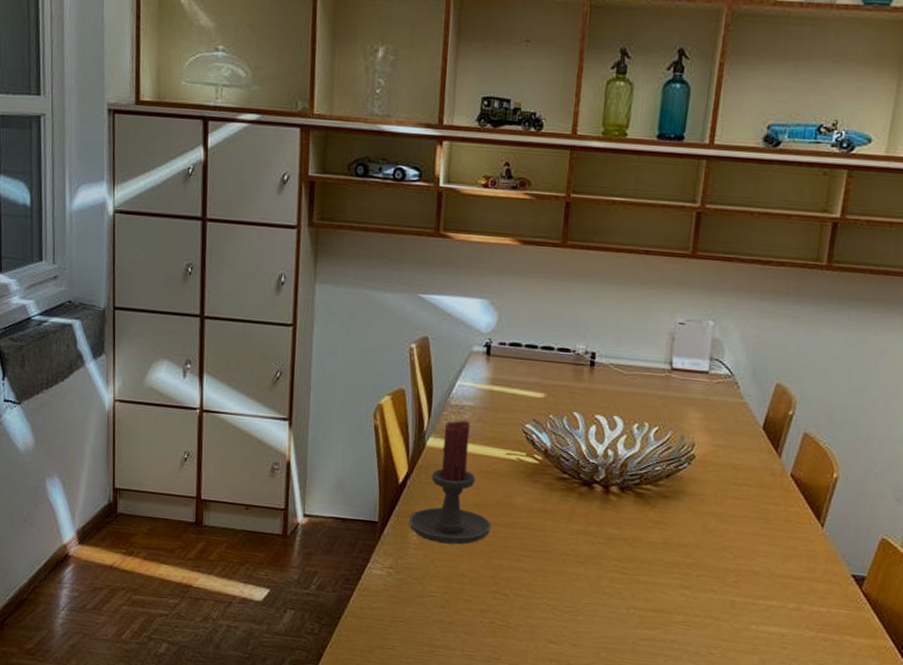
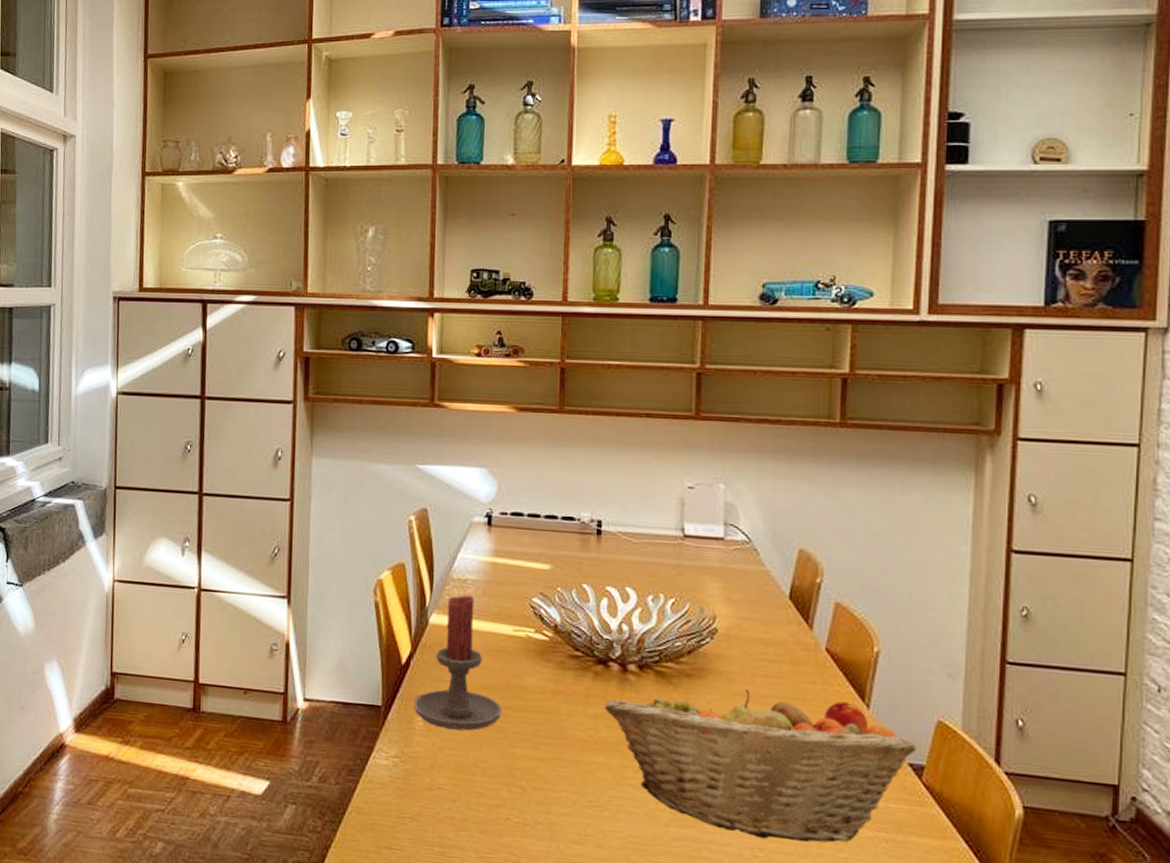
fruit basket: none [587,510,861,642] -> present [605,689,916,843]
peach: none [782,521,822,549] -> present [824,701,869,734]

